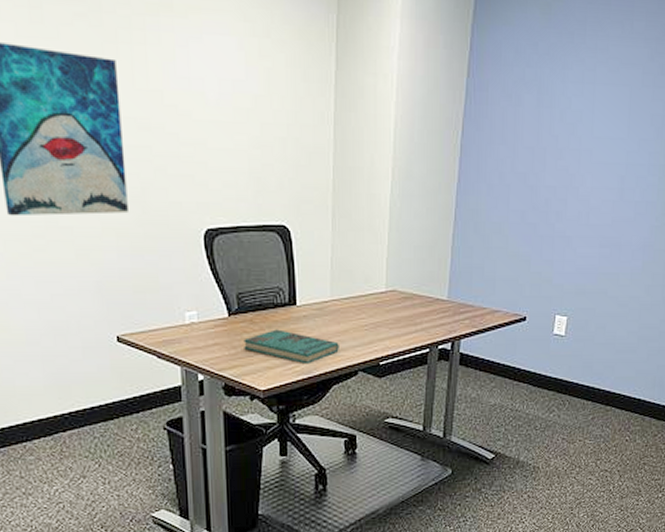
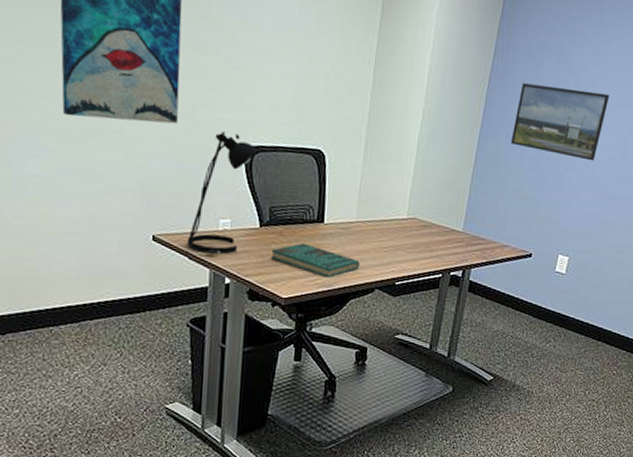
desk lamp: none [154,216,215,350] -> present [187,132,256,255]
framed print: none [492,126,601,207] -> present [510,83,610,161]

